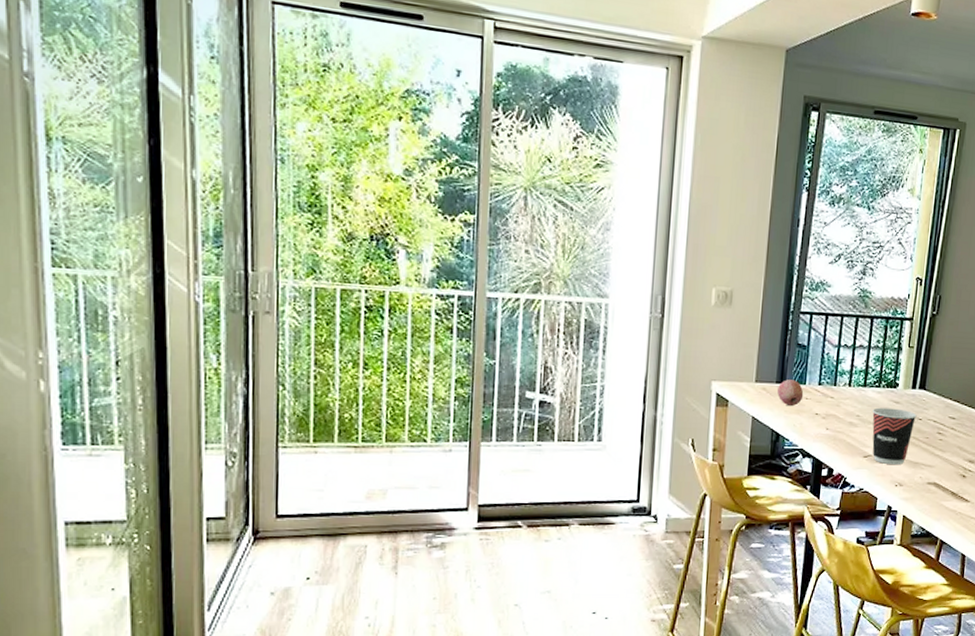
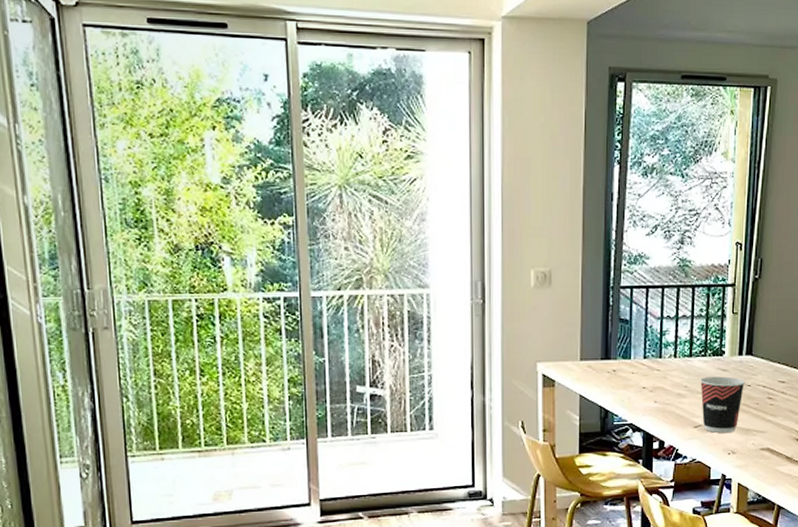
fruit: present [777,379,804,407] -> none [603,355,630,382]

